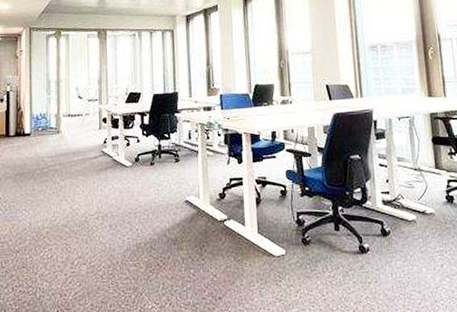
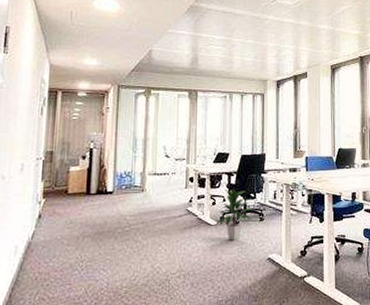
indoor plant: none [133,129,168,182] -> present [218,188,253,241]

